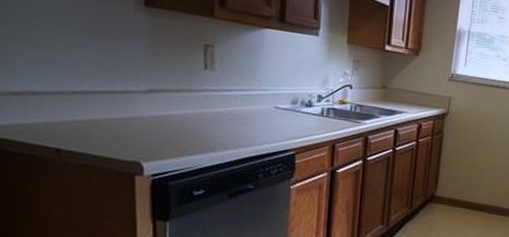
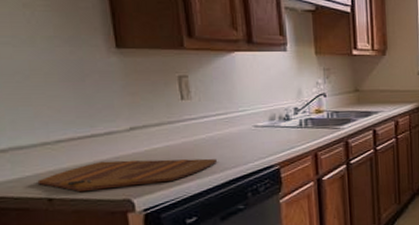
cutting board: none [47,119,233,151] -> present [37,158,218,193]

